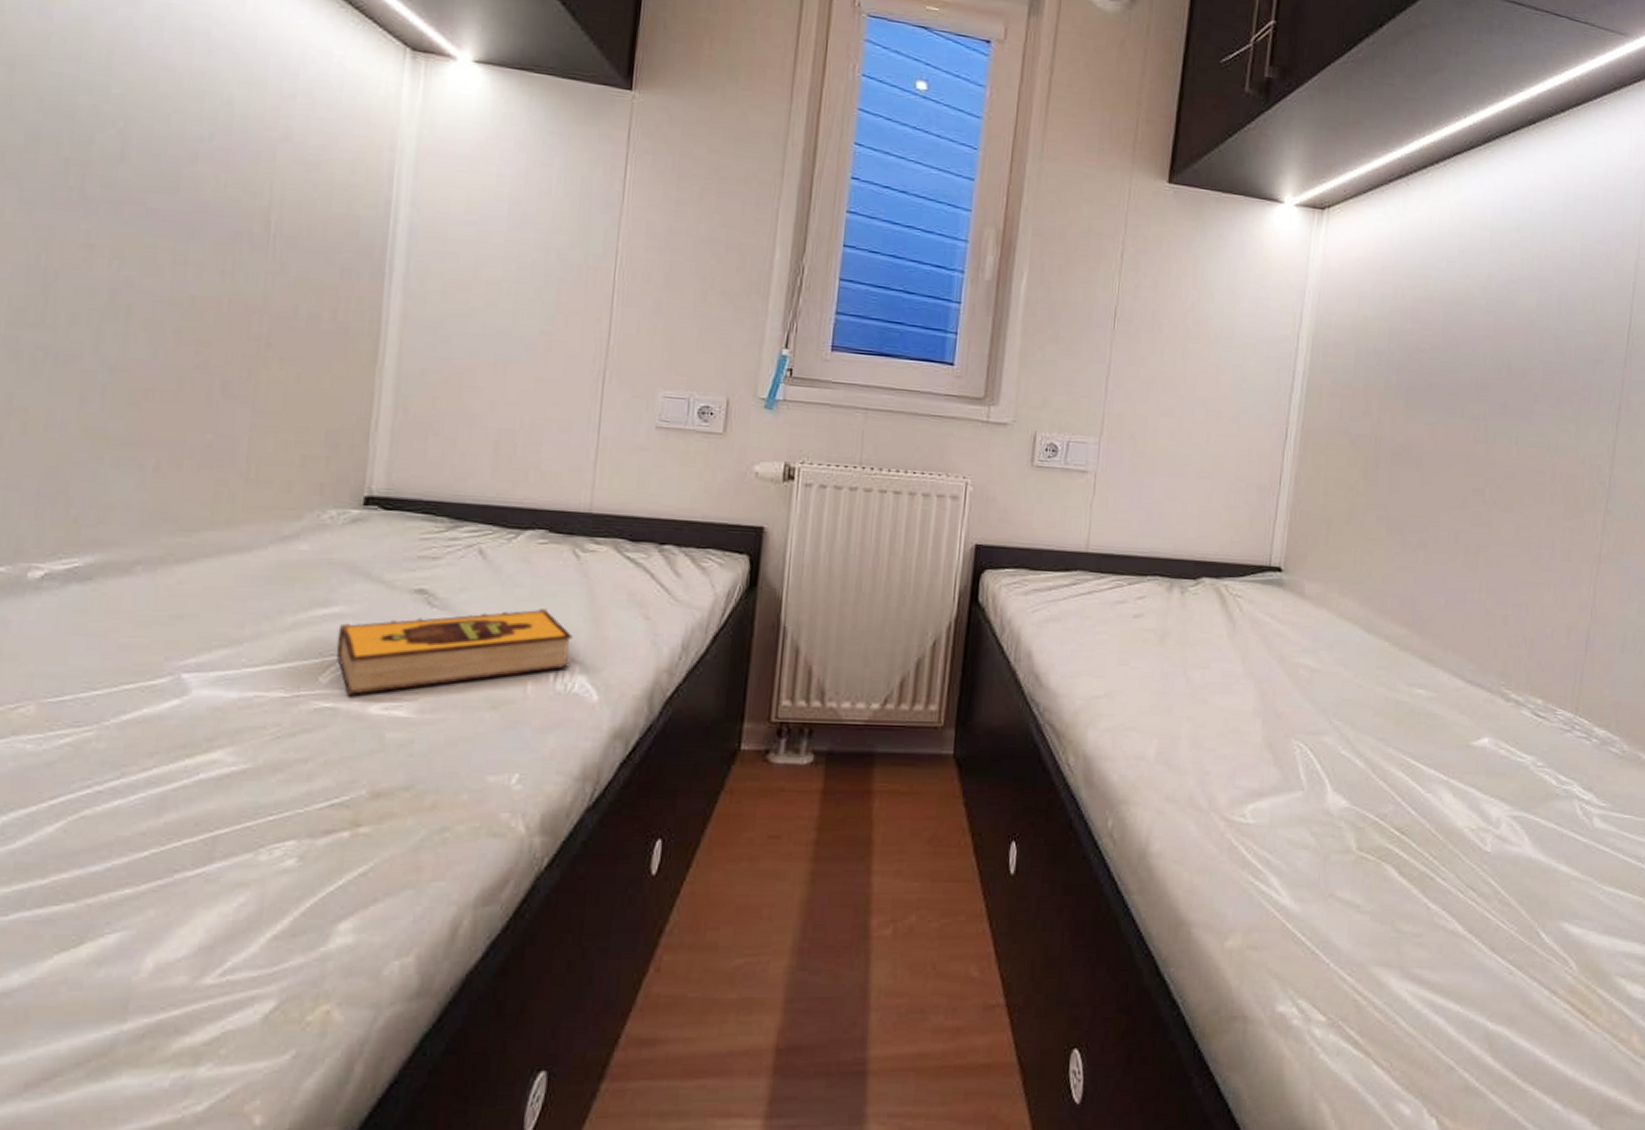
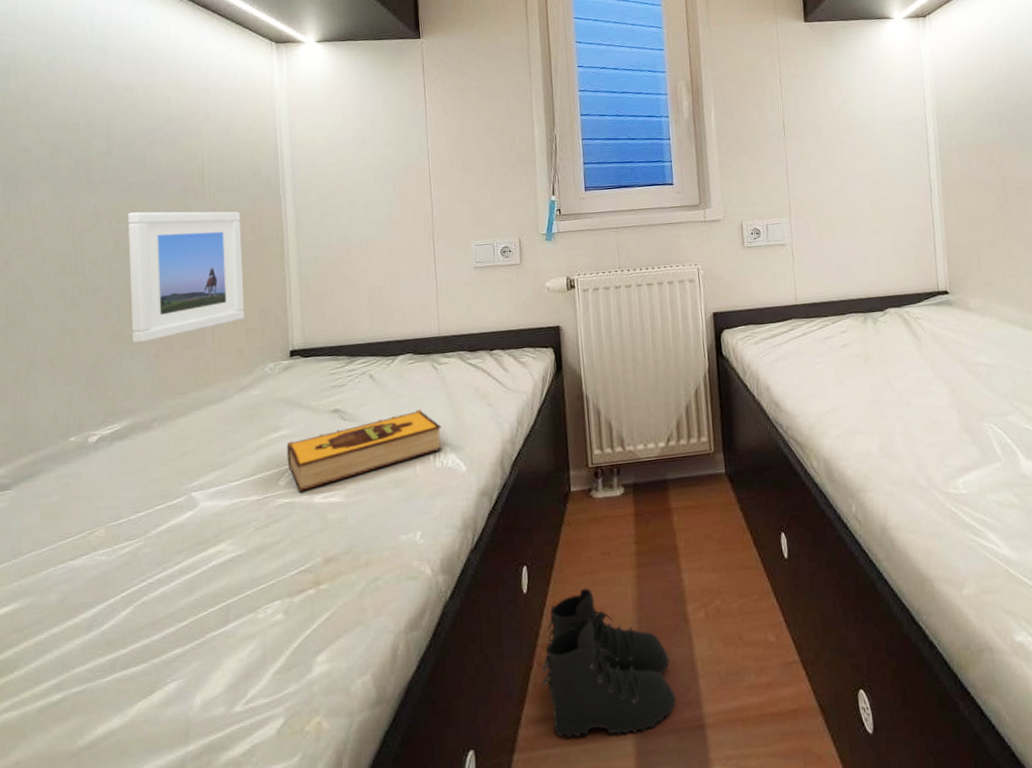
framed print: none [118,253,319,447] -> present [128,211,244,343]
boots: none [657,878,836,1073] -> present [542,588,676,738]

